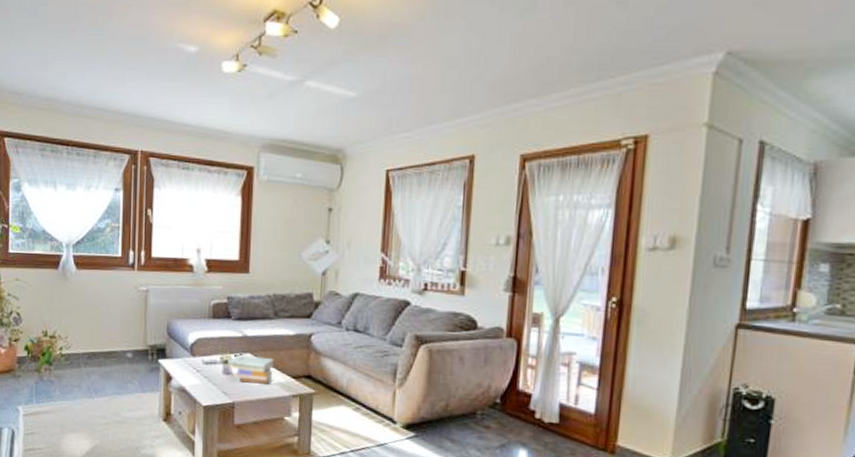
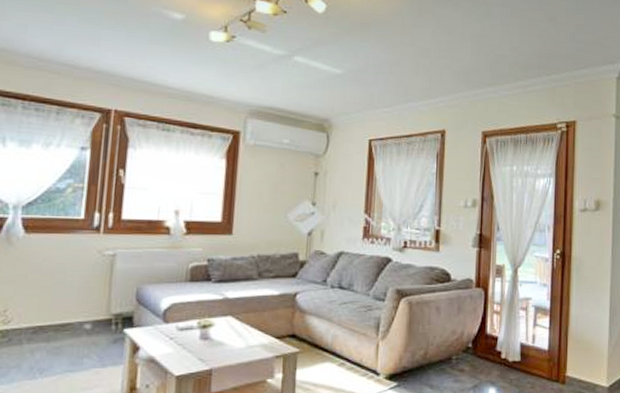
books: present [227,354,274,386] -> none [205,317,257,348]

